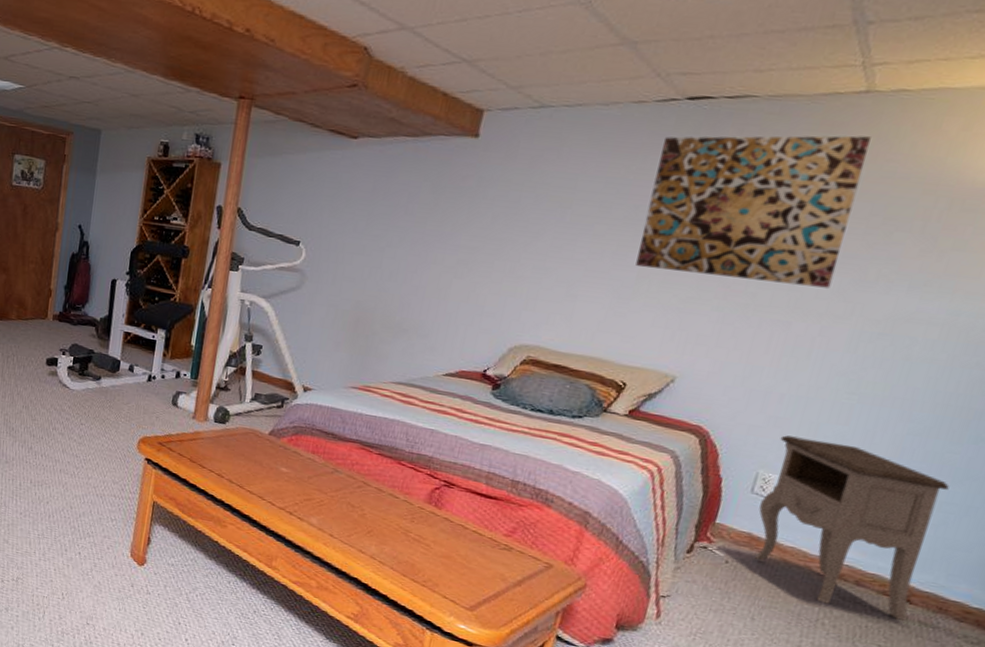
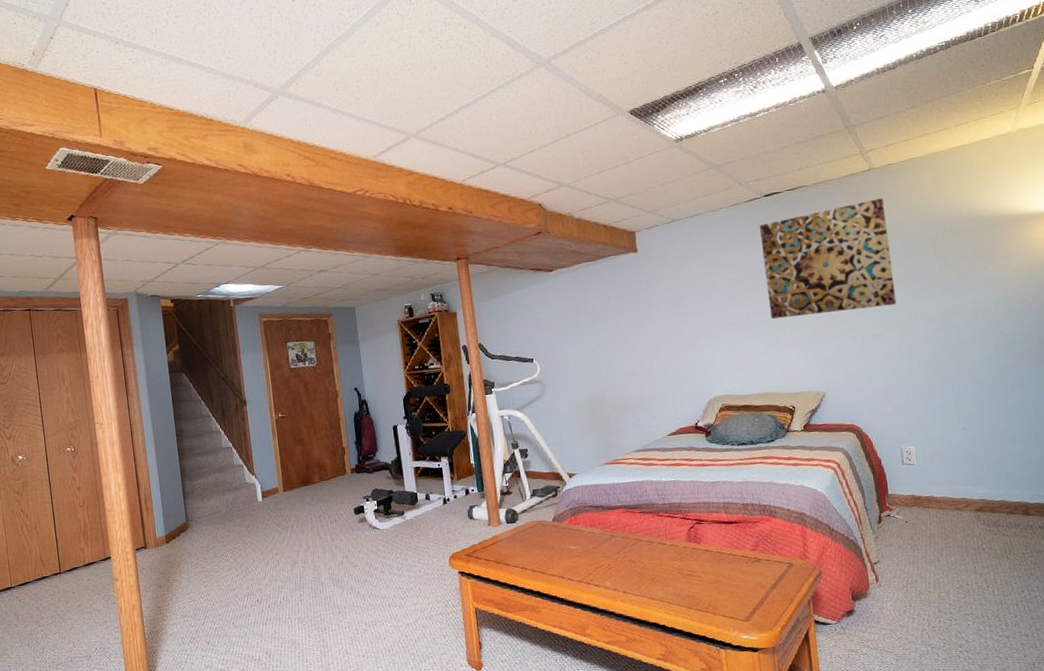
nightstand: present [755,435,950,621] -> none [906,411,1031,533]

